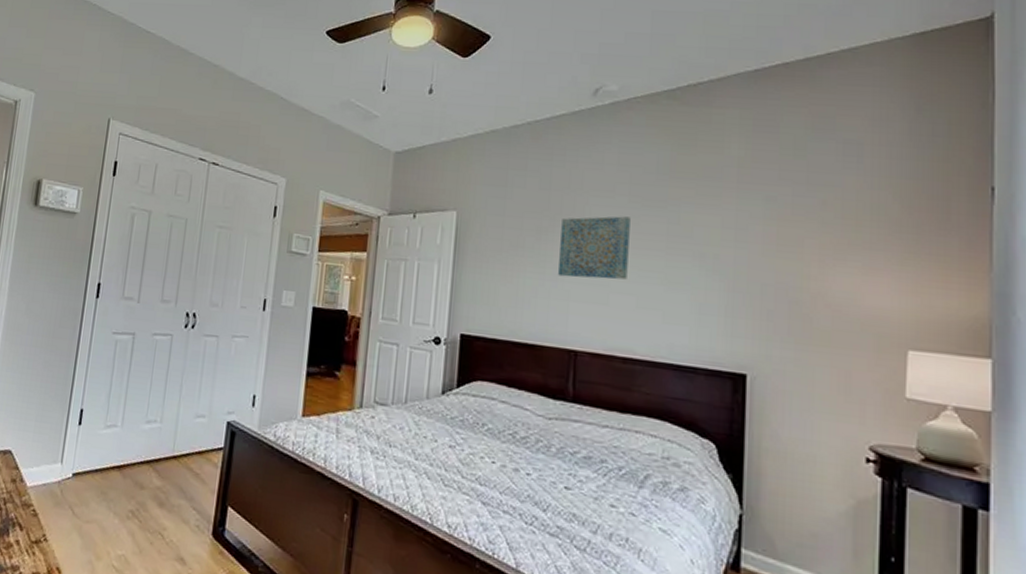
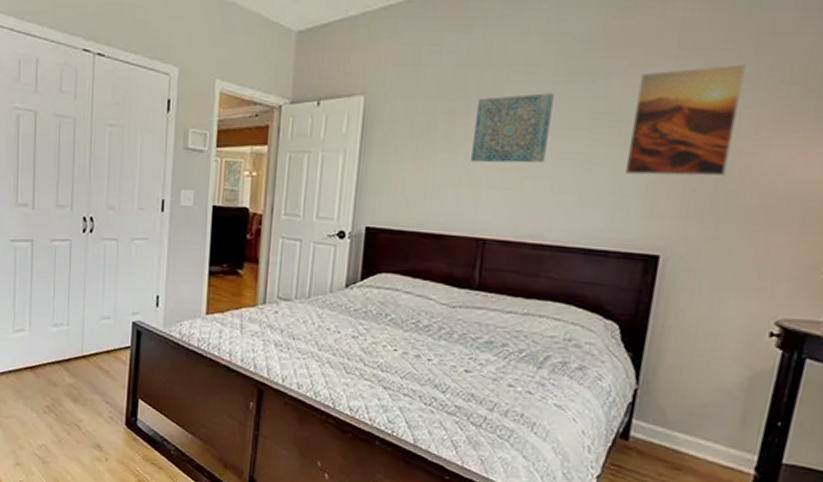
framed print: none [703,198,802,300] -> present [624,64,747,177]

